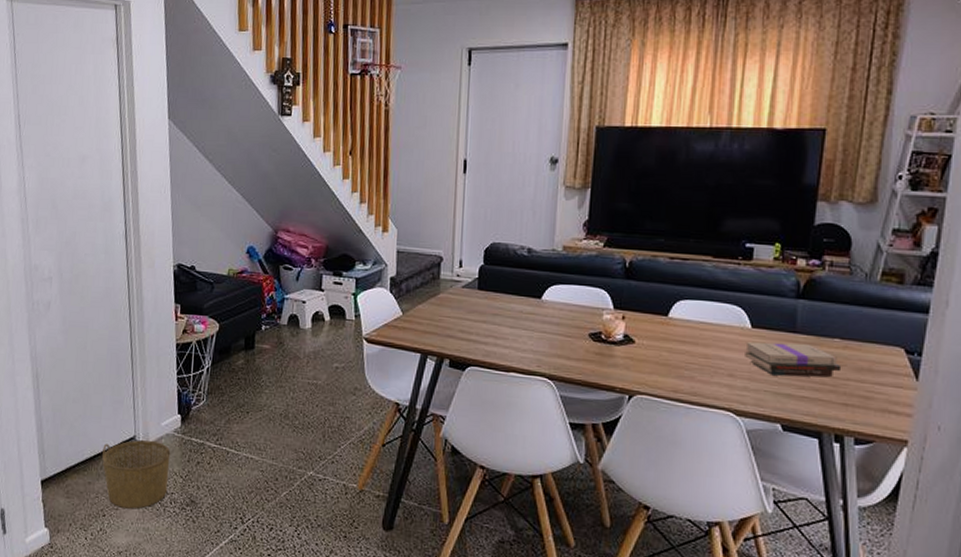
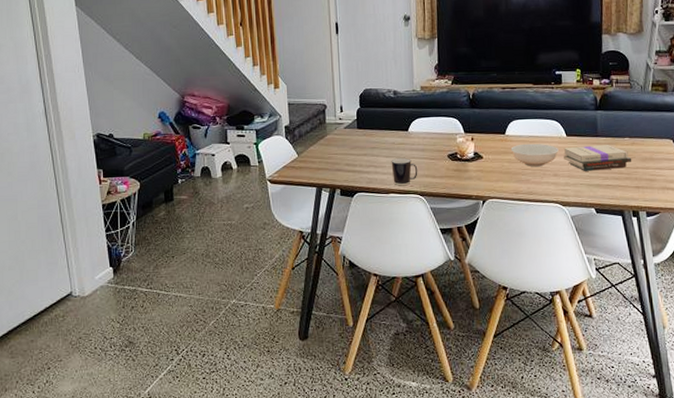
basket: present [102,440,171,509] -> none [42,294,107,359]
mug: none [515,330,549,365] -> present [391,158,418,186]
bowl: none [673,330,739,363] -> present [510,143,559,167]

